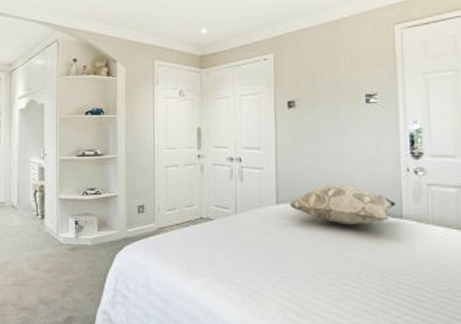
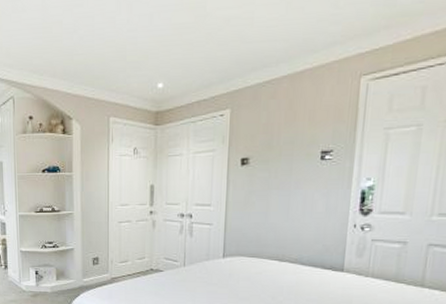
decorative pillow: present [289,183,396,225] -> none [235,238,339,277]

